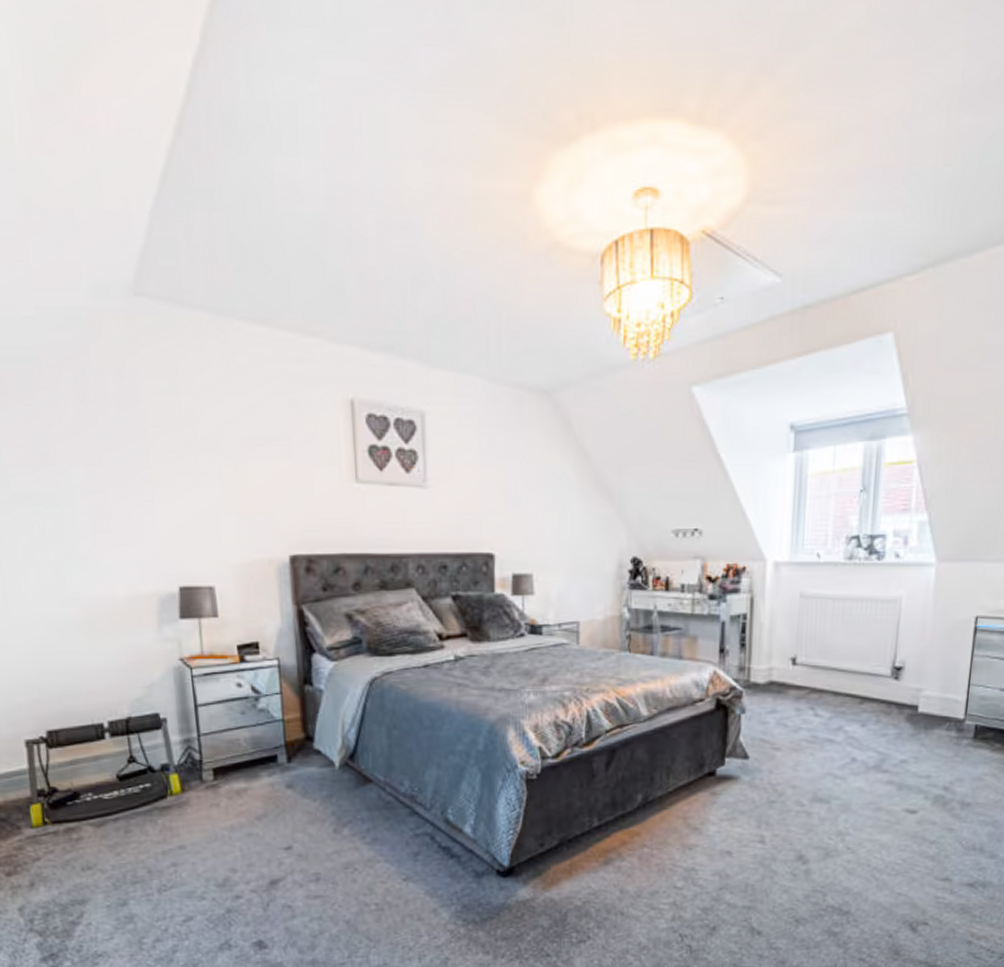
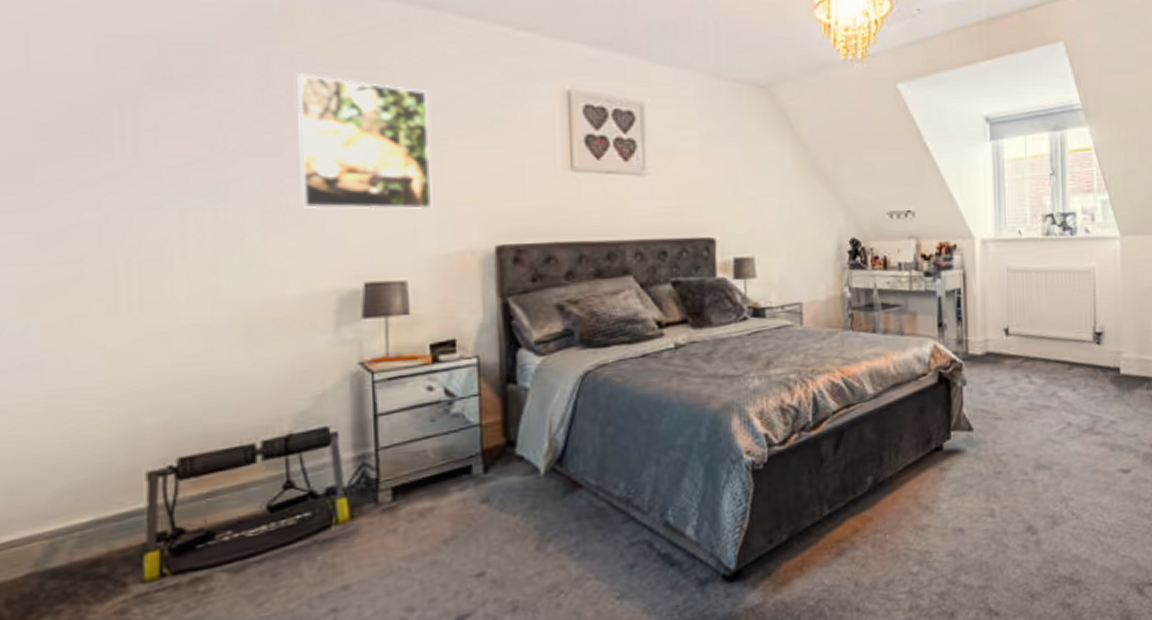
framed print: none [108,385,233,520] -> present [296,73,433,210]

